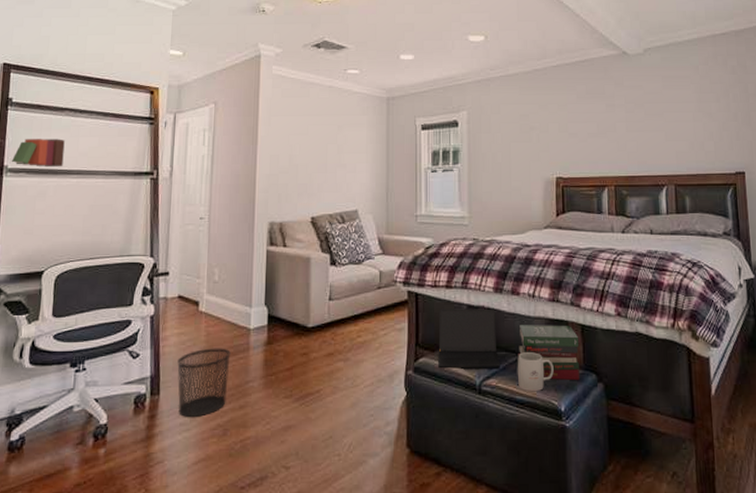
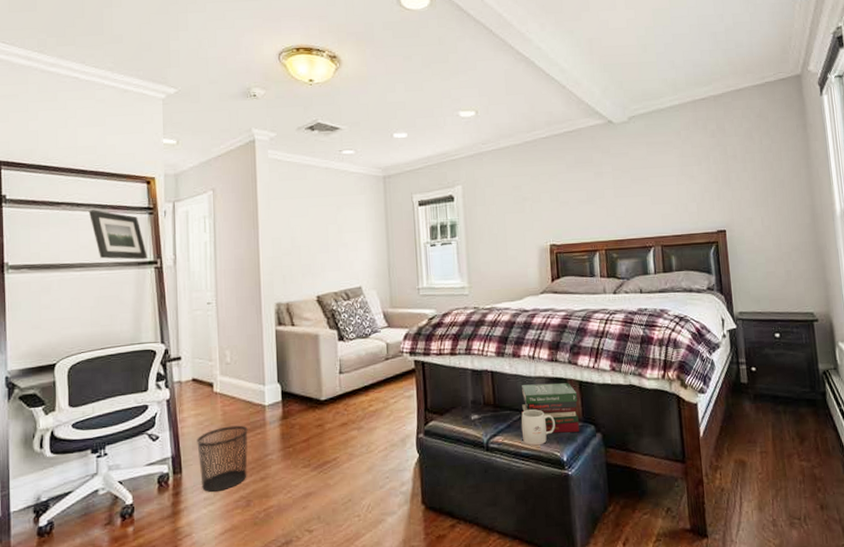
books: present [12,139,65,167] -> none [12,233,65,262]
picture frame: none [90,117,145,170] -> present [88,210,147,260]
laptop: present [437,308,500,369] -> none [445,371,506,430]

